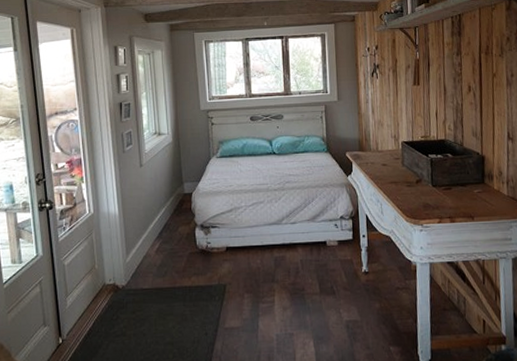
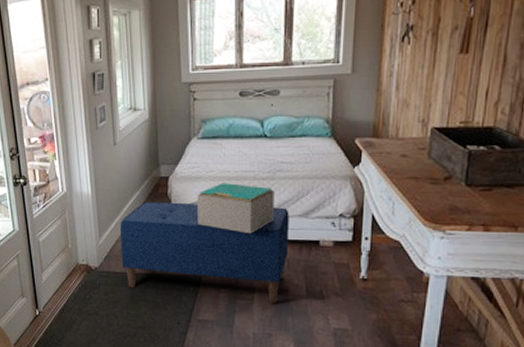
bench: none [146,214,301,304] -> present [119,201,289,303]
decorative box: none [218,195,286,240] -> present [196,183,274,234]

